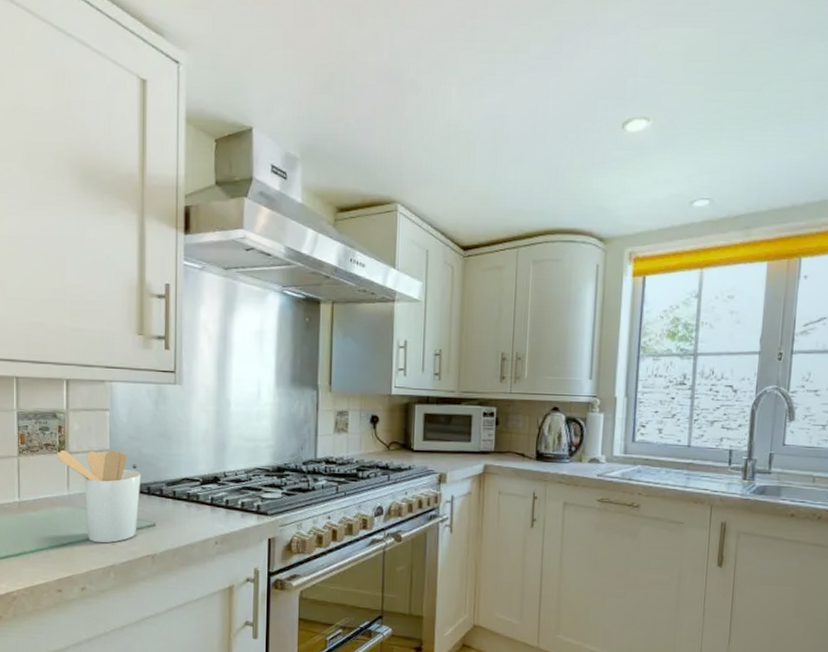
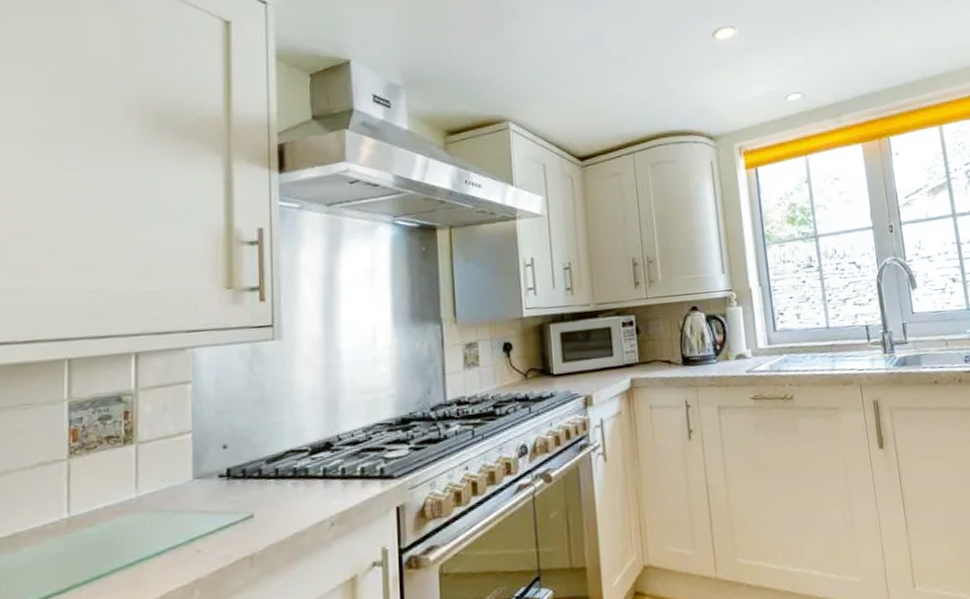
utensil holder: present [55,450,141,544] -> none [119,430,234,554]

